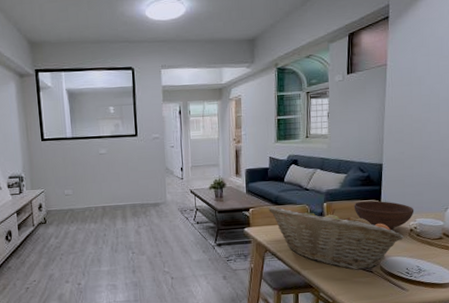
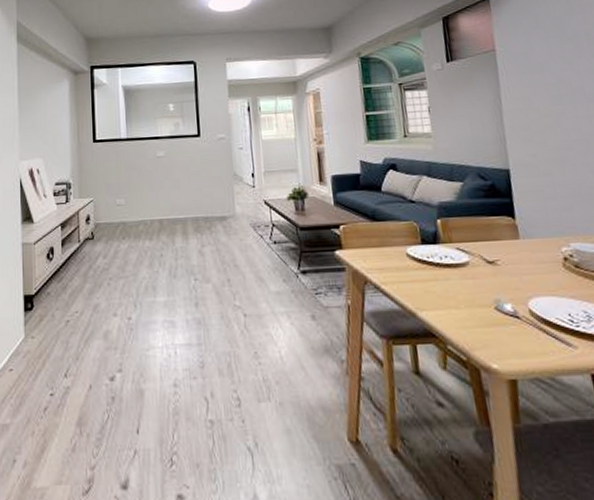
fruit basket: present [268,207,404,270] -> none [364,223,557,314]
bowl: present [354,200,414,230] -> none [478,217,566,258]

